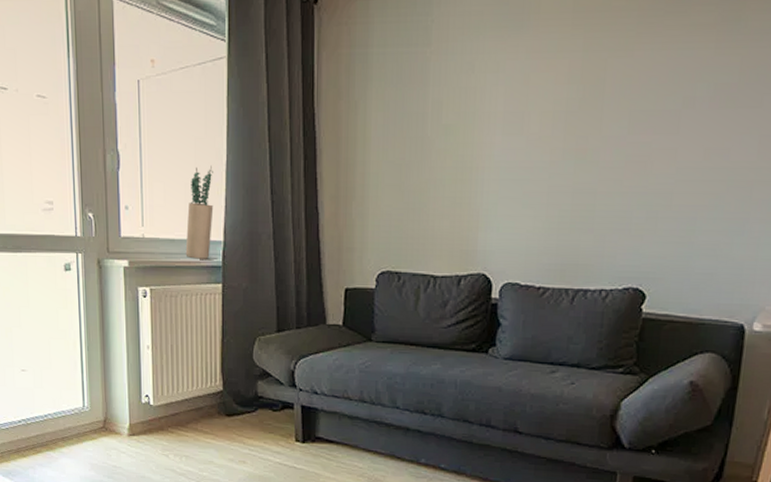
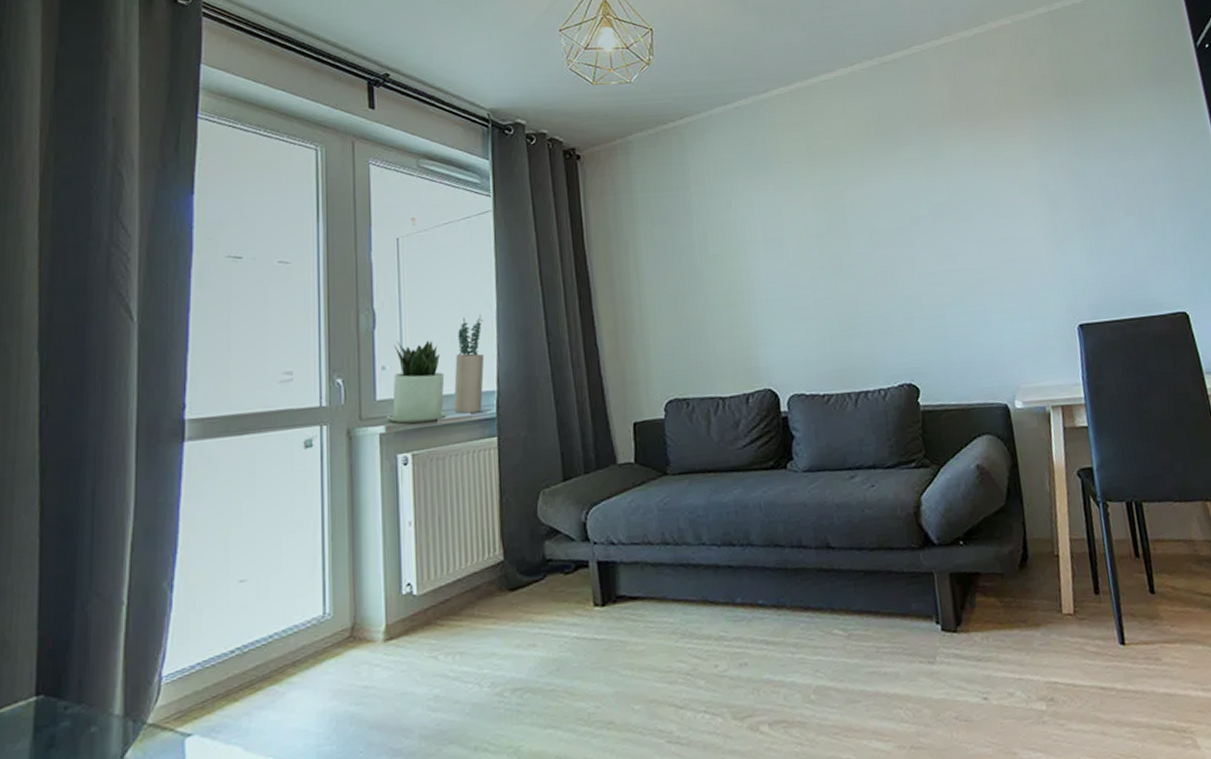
planter: none [129,184,180,262] -> present [387,340,448,424]

